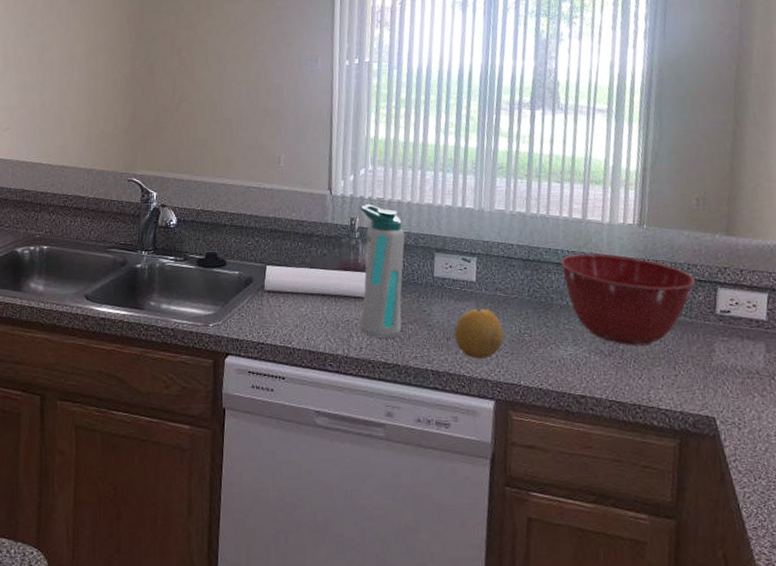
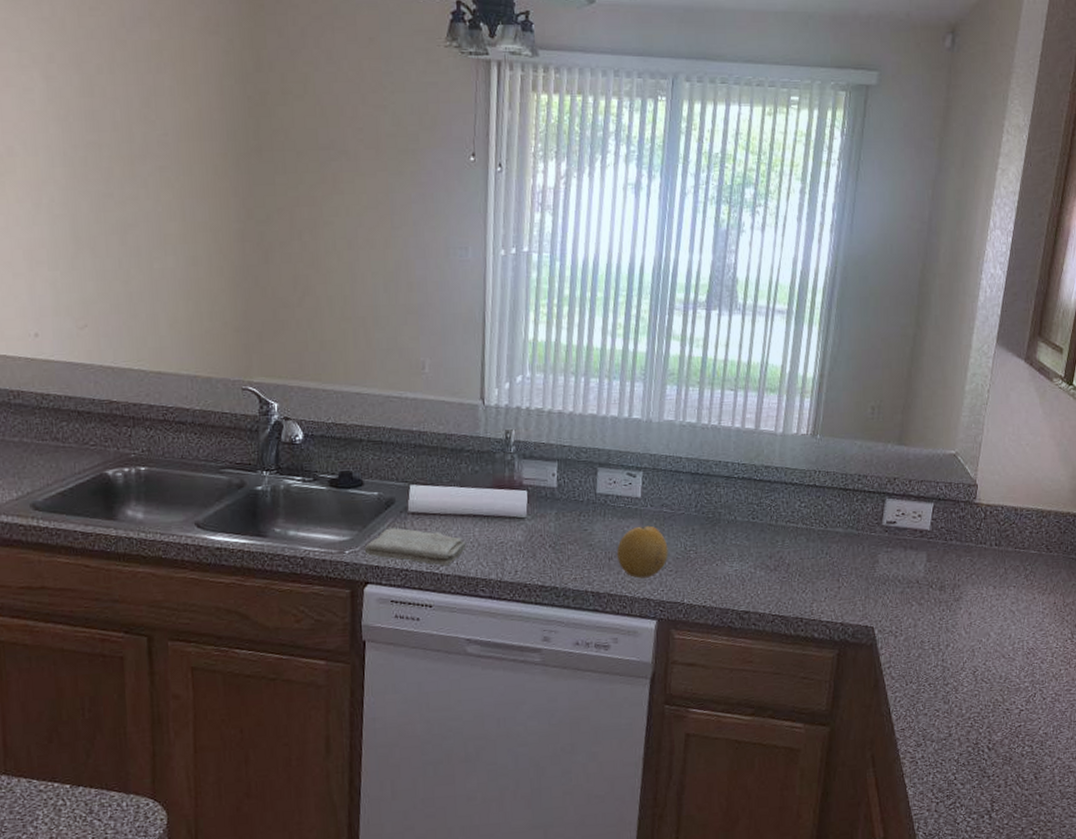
washcloth: none [226,304,316,341] -> present [364,528,467,567]
water bottle: present [360,204,405,338] -> none [515,415,566,561]
mixing bowl: present [561,253,696,346] -> none [731,465,865,560]

